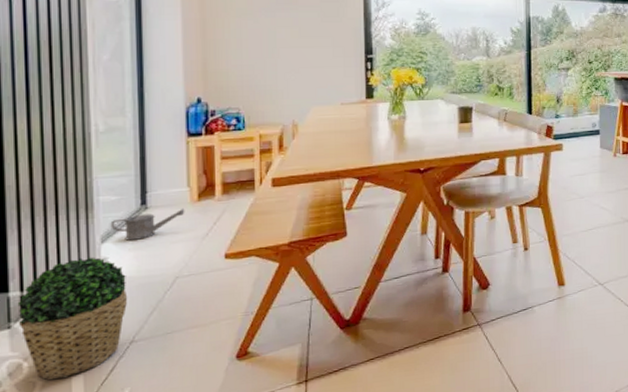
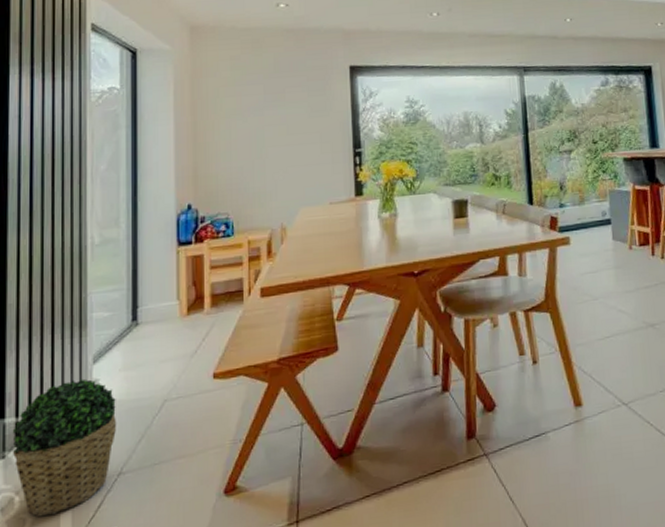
watering can: present [110,208,185,241] -> none [102,323,175,360]

